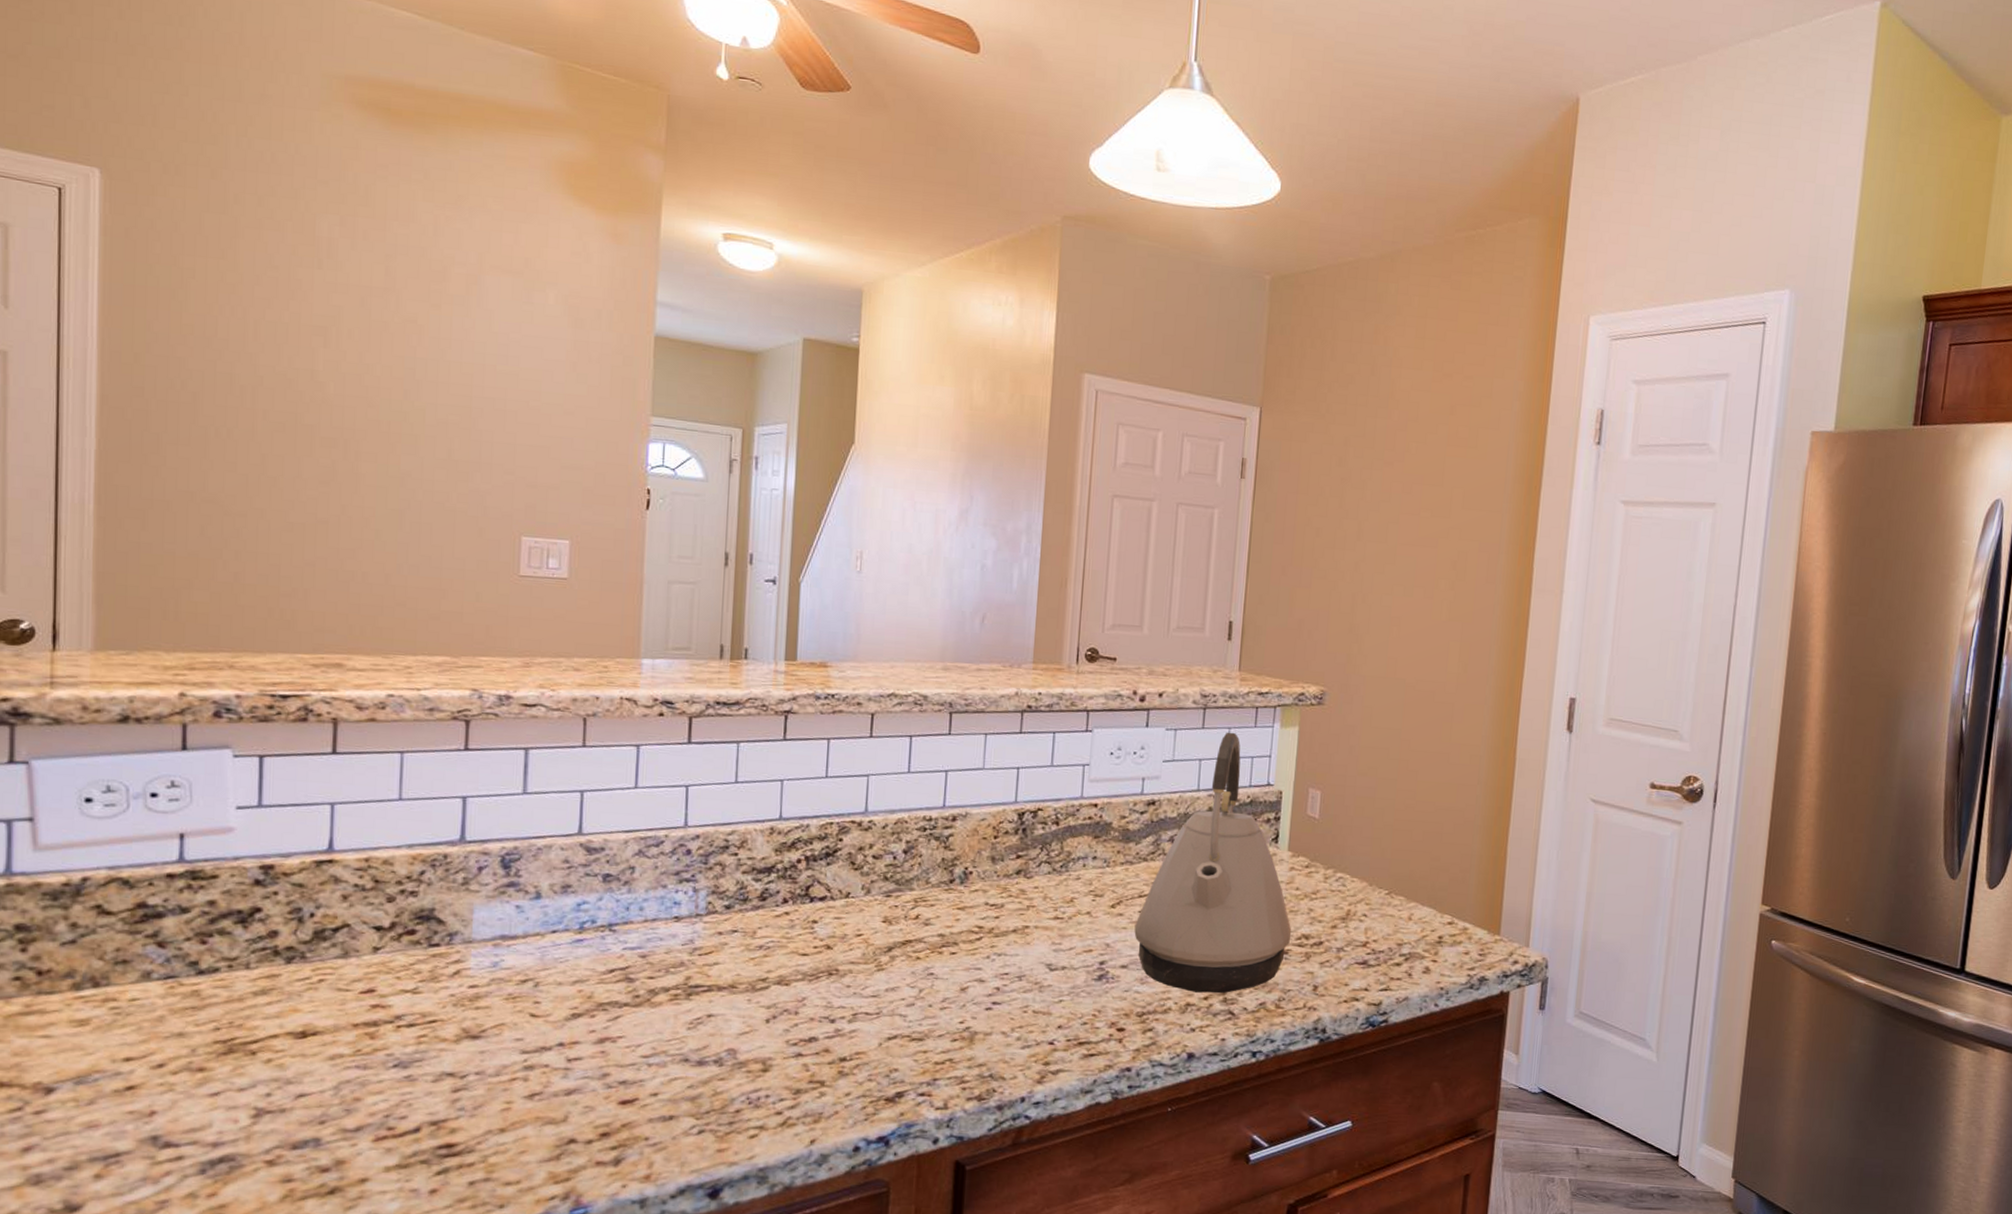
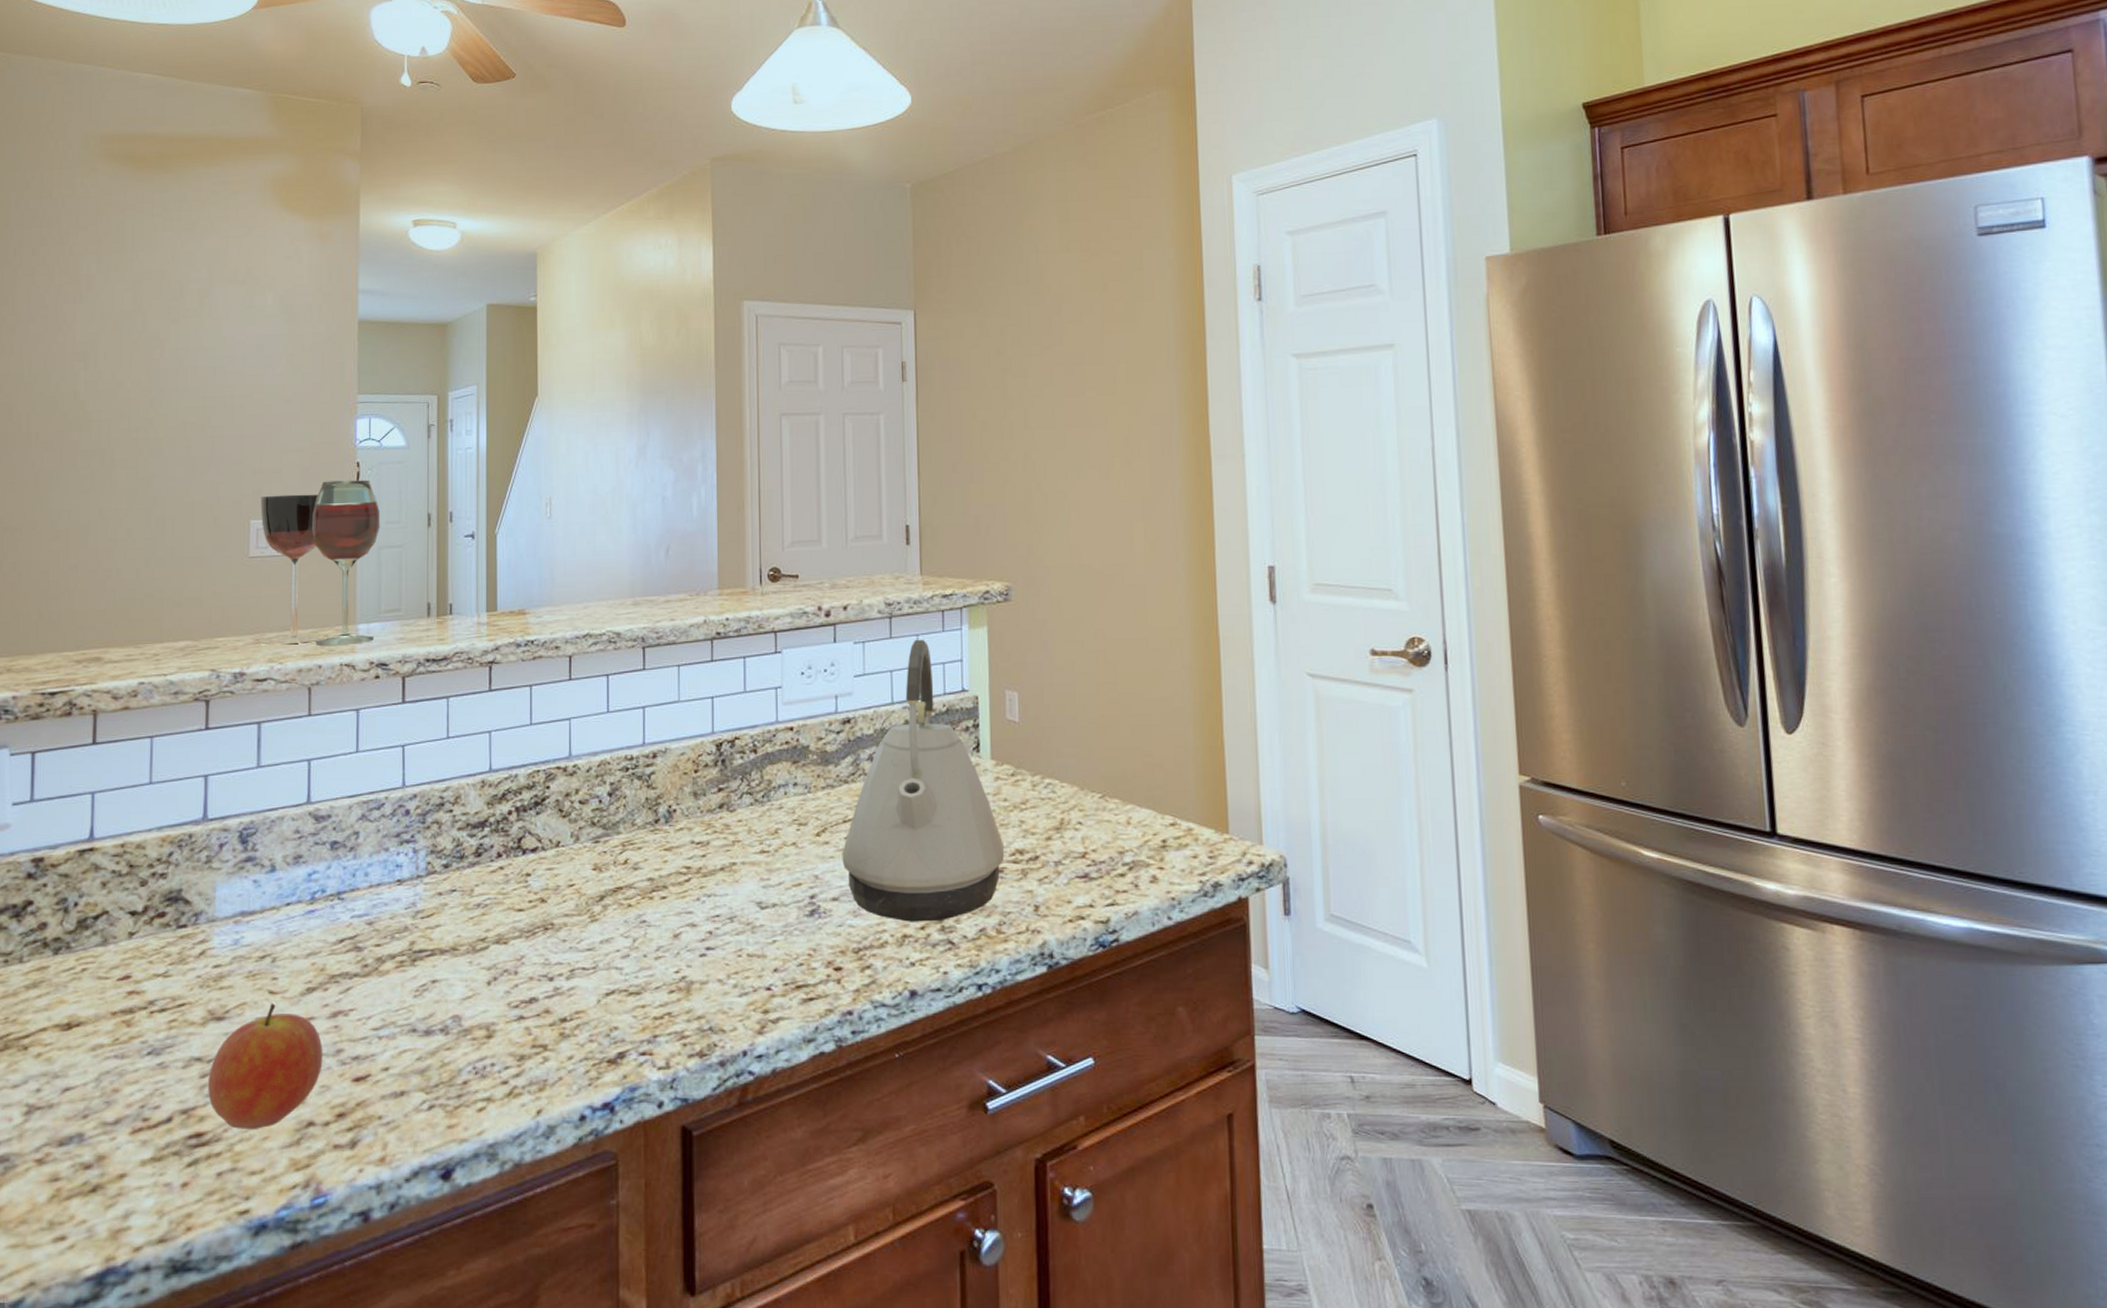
fruit: none [460,1025,588,1144] -> present [208,1003,323,1130]
wineglass: none [532,512,605,672] -> present [260,494,325,645]
wineglass: none [592,504,672,679] -> present [311,480,381,647]

